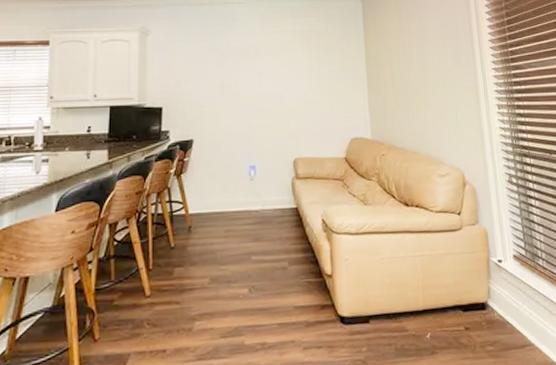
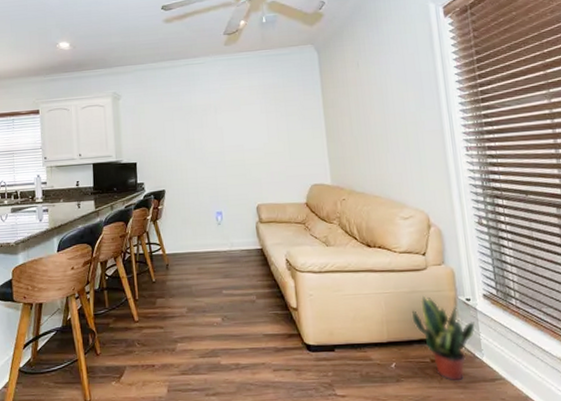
potted plant: none [447,257,507,349] -> present [412,295,476,380]

